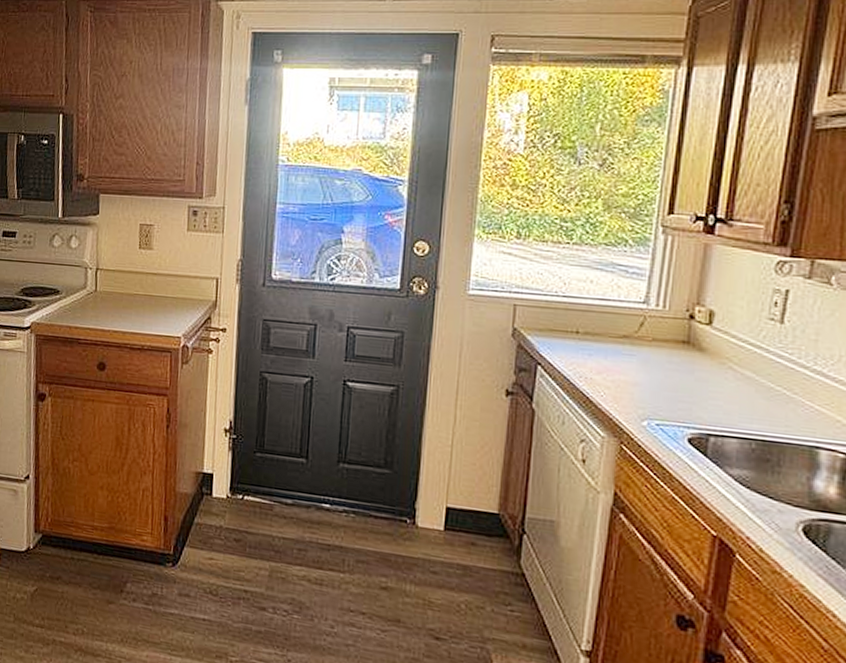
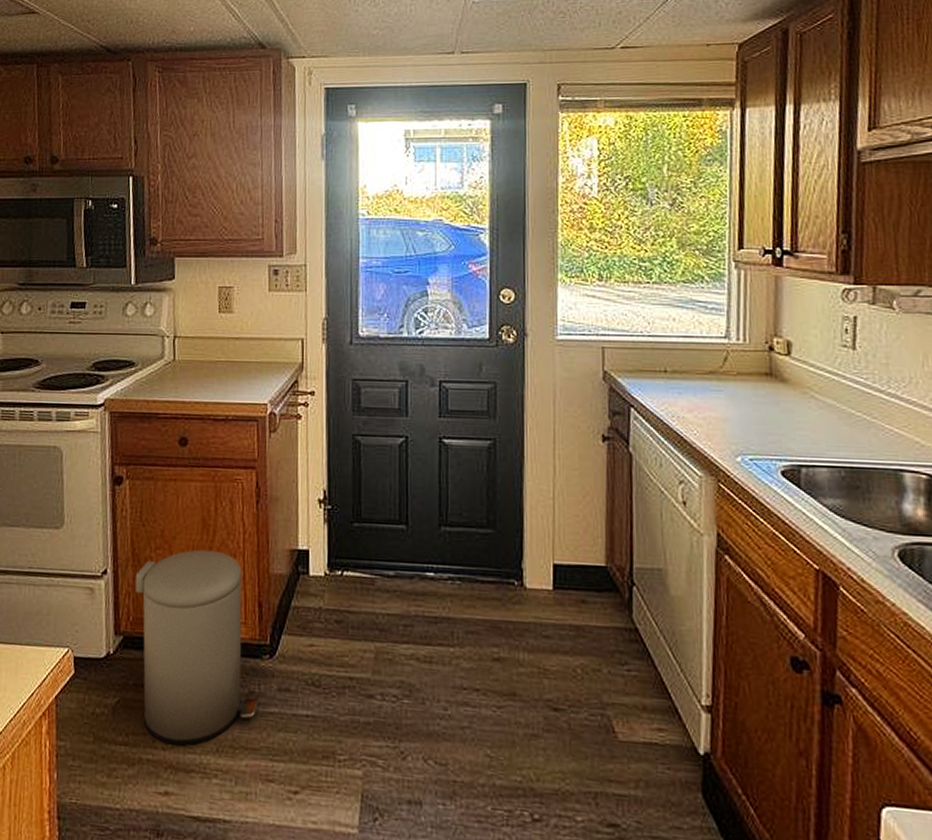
pedal bin: none [54,464,162,634] -> present [135,549,260,746]

